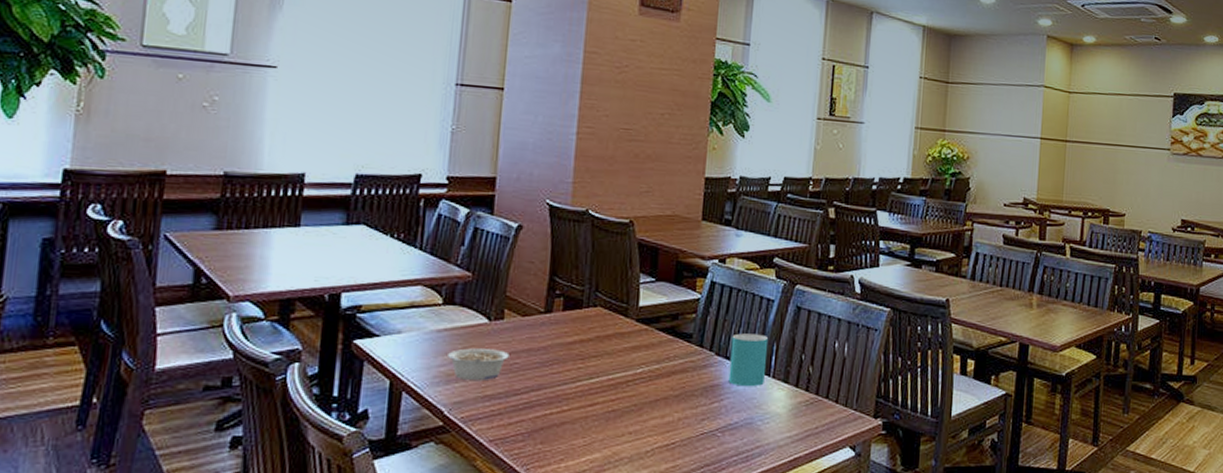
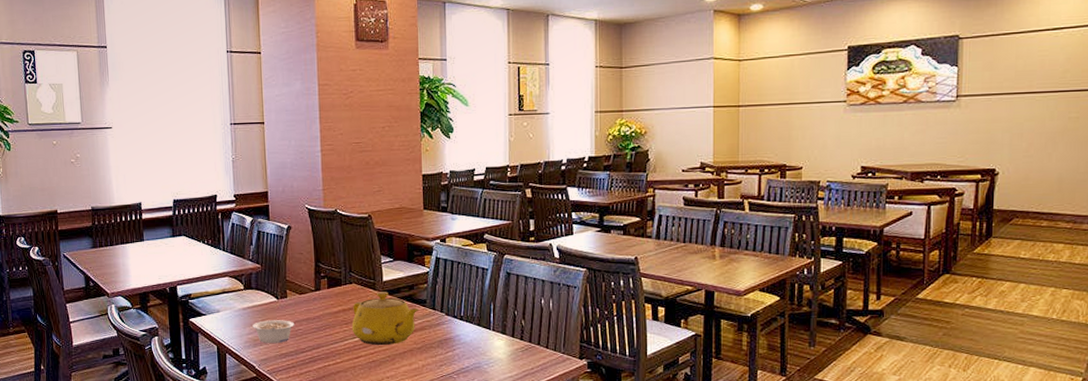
teapot: none [589,320,683,391] -> present [351,292,419,346]
cup: present [728,333,768,387] -> none [457,297,486,339]

